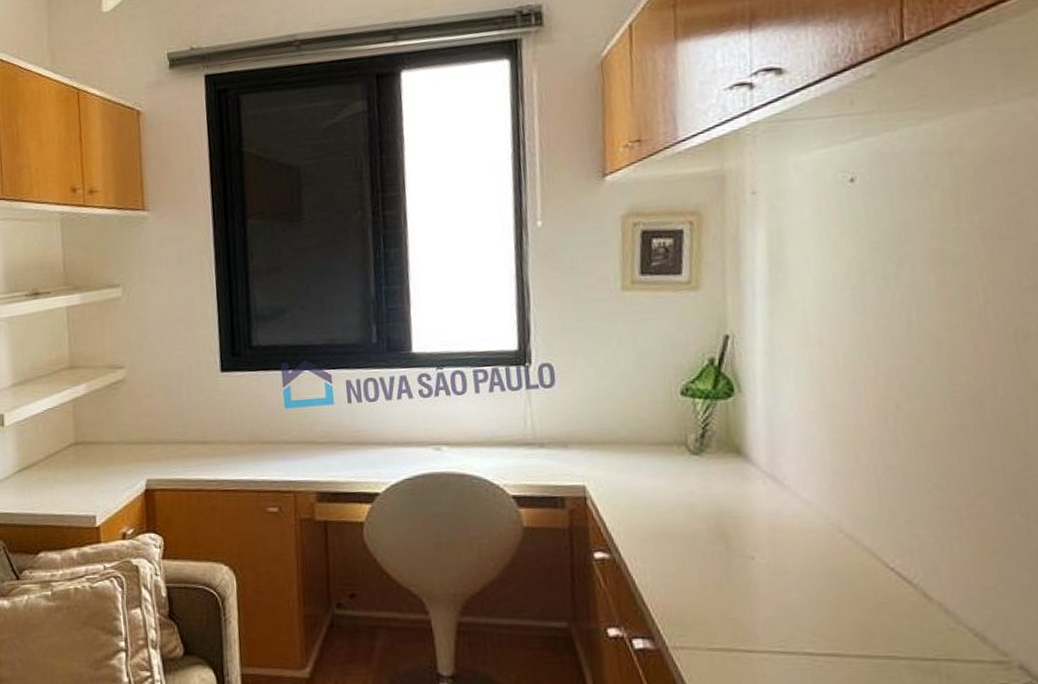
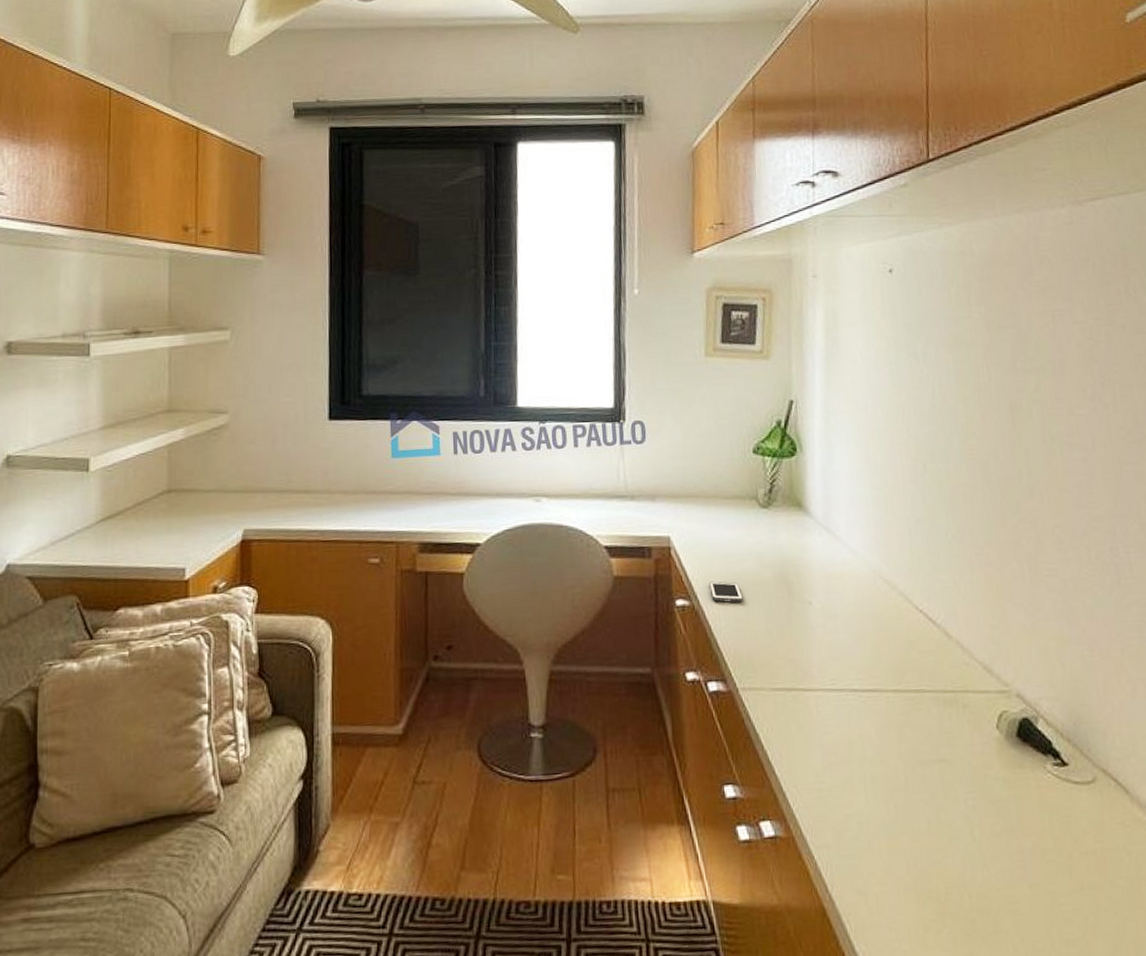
cell phone: none [632,533,672,557] -> present [709,581,743,603]

